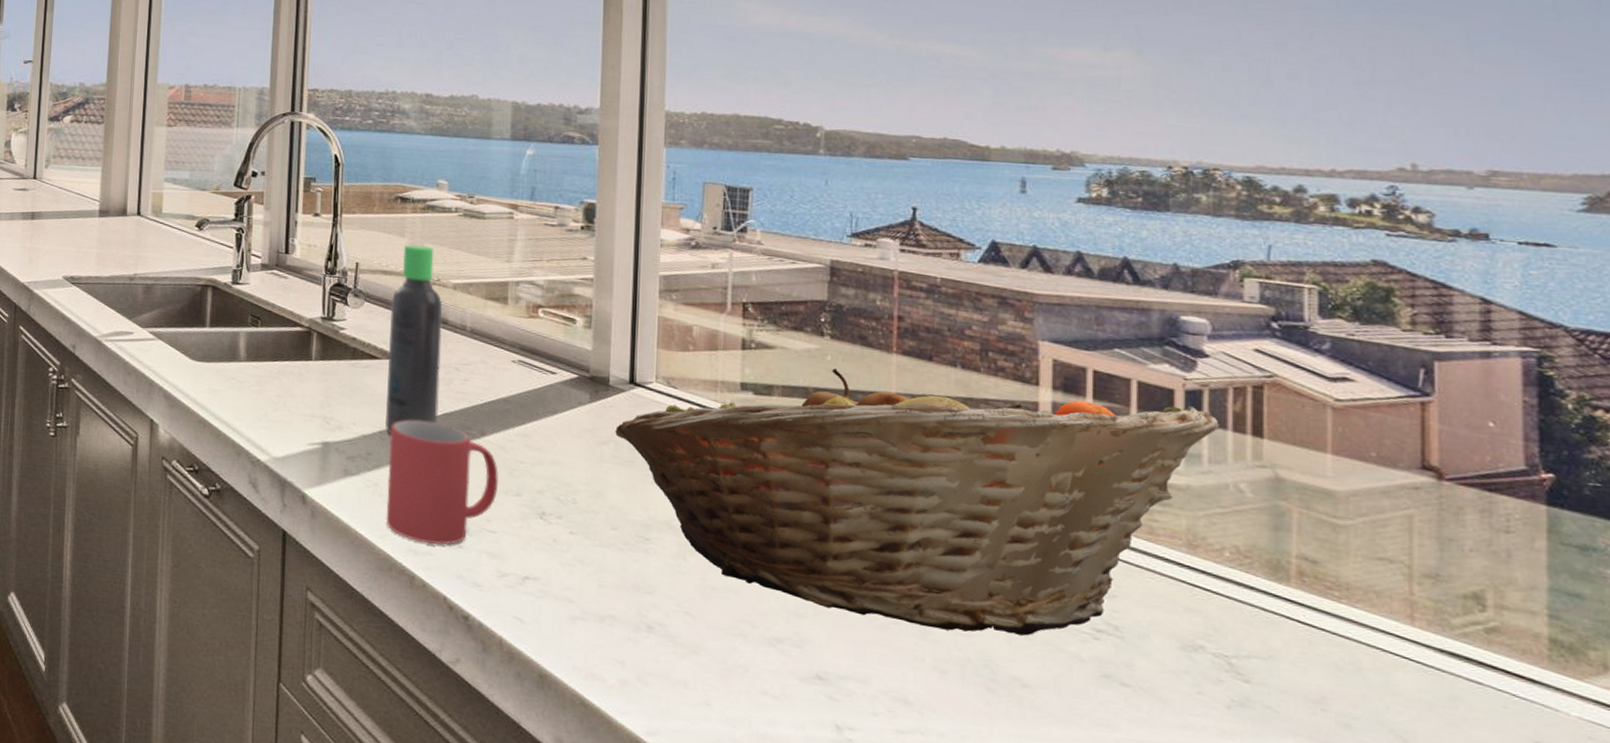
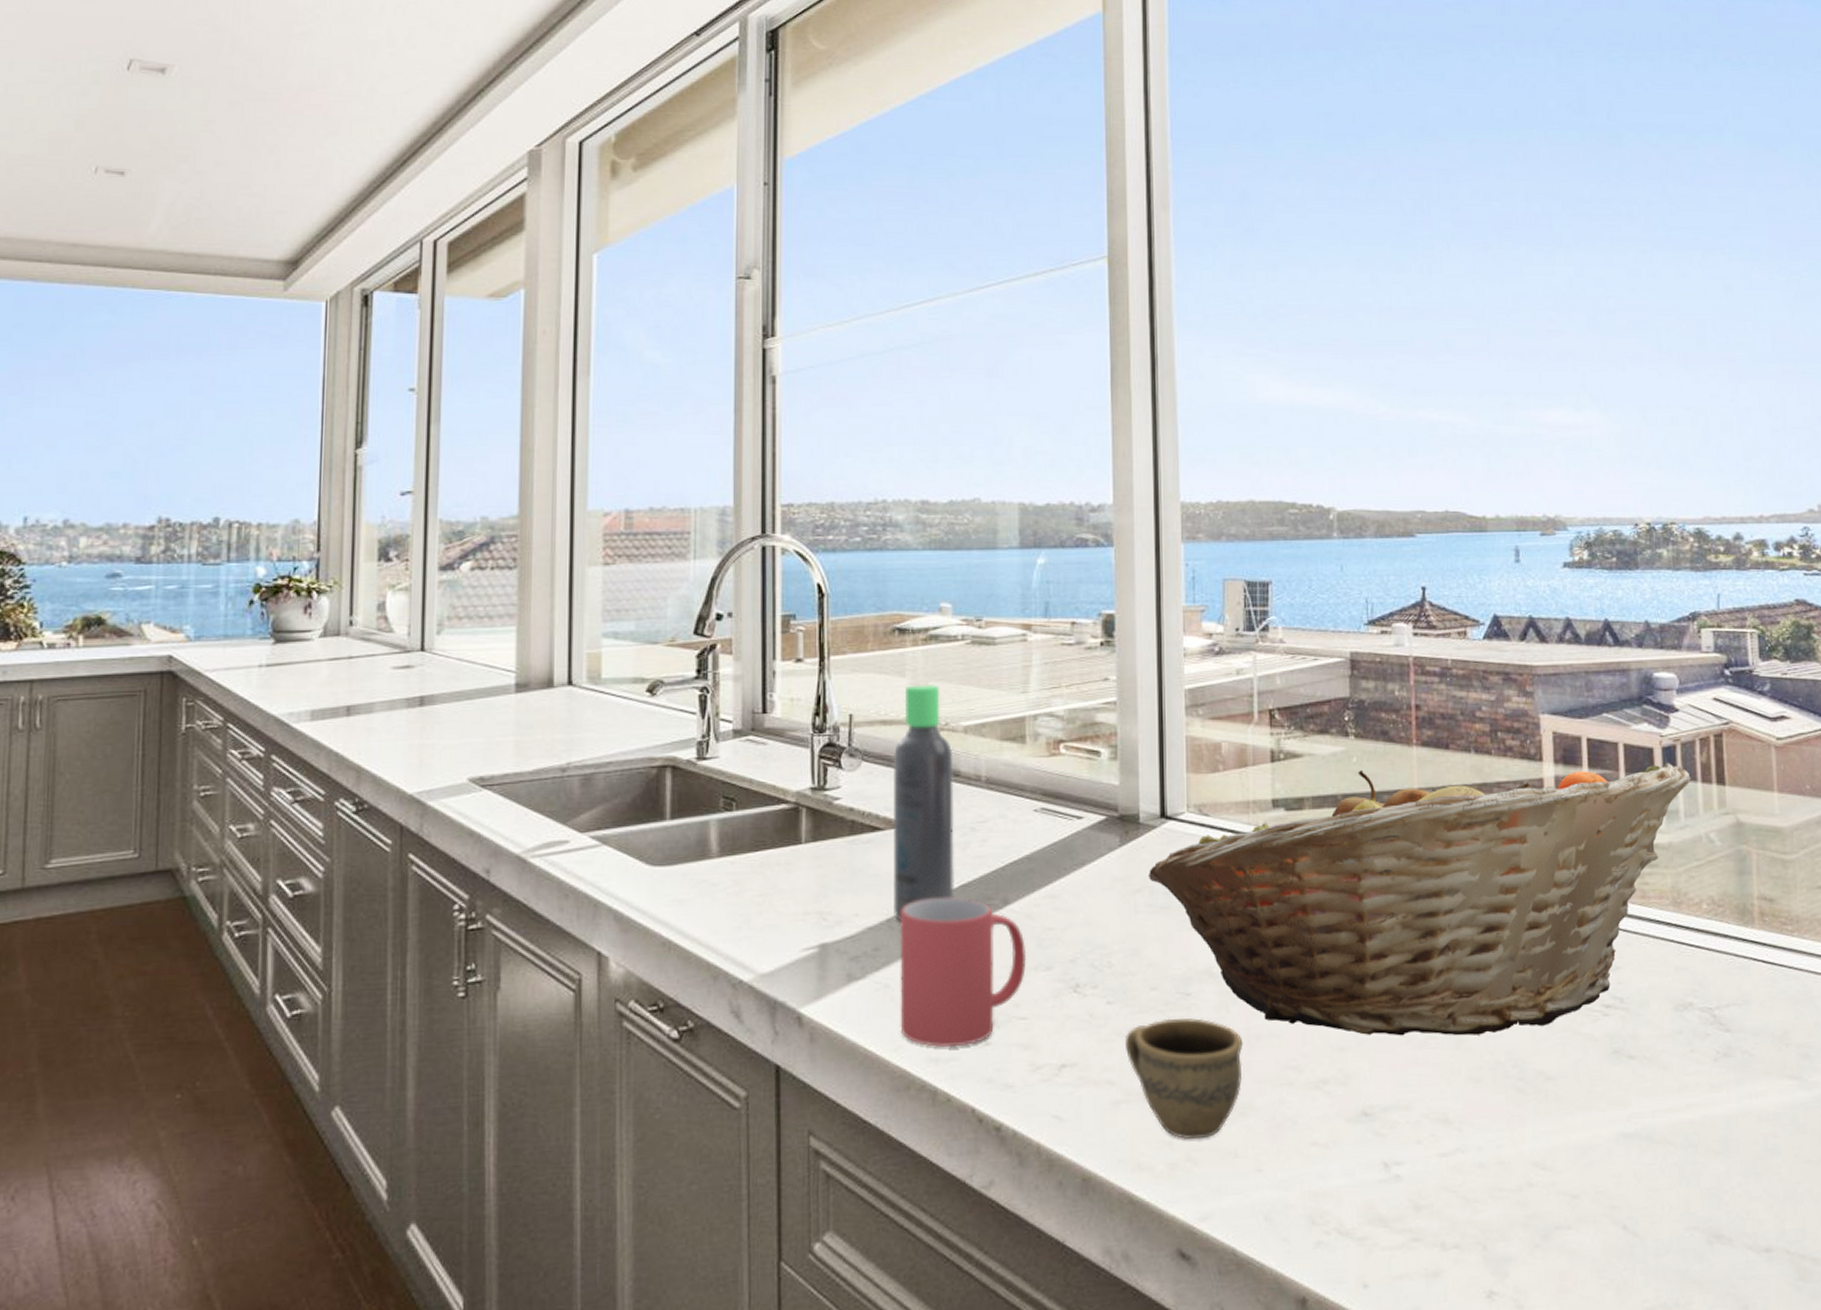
cup: none [585,556,699,666] -> present [1126,1018,1243,1139]

